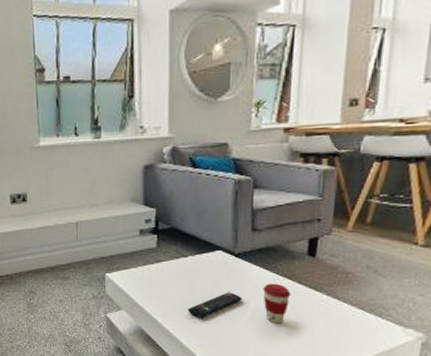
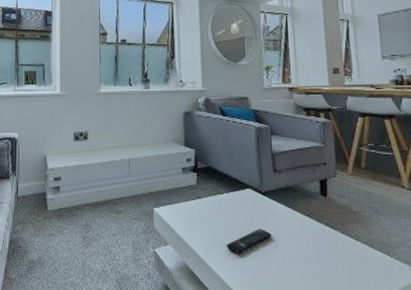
coffee cup: present [263,283,291,324] -> none [288,220,312,261]

